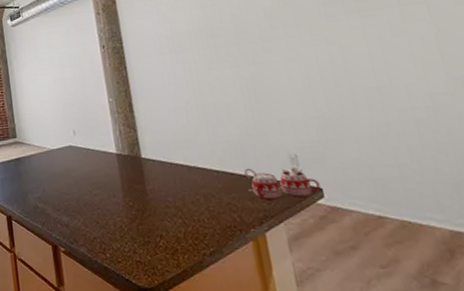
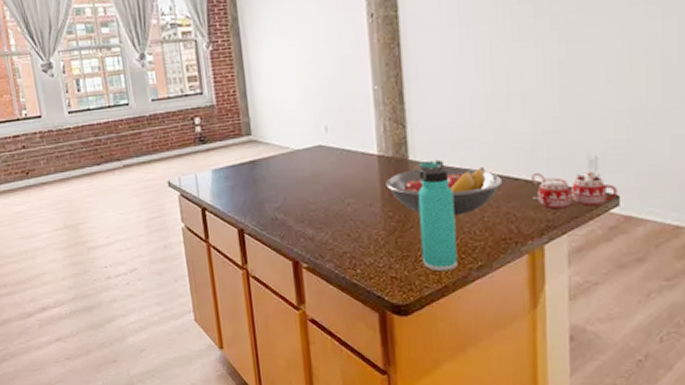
fruit bowl: none [124,163,221,205] -> present [386,166,503,215]
thermos bottle: none [150,157,193,257] -> present [417,159,458,272]

